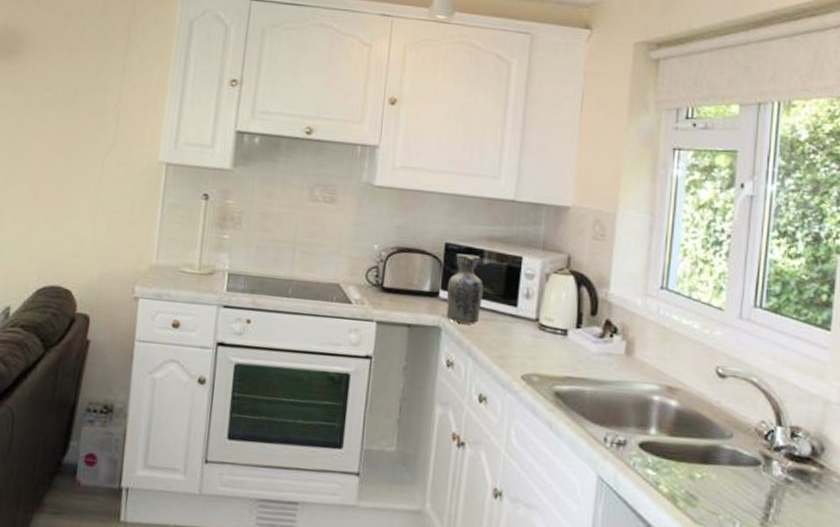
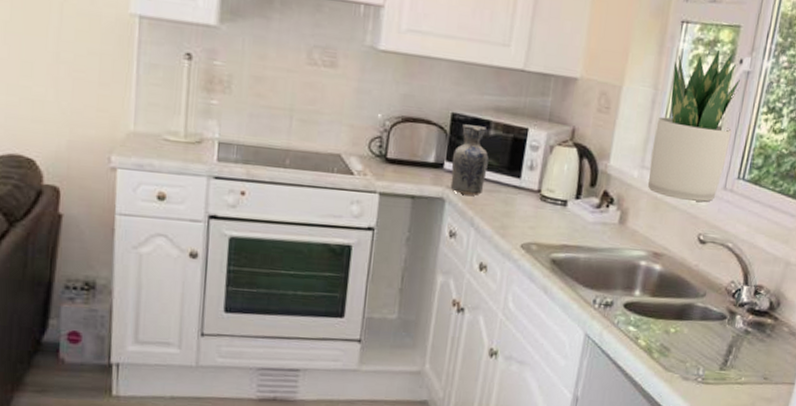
planter: none [653,174,745,332] -> present [647,49,740,202]

